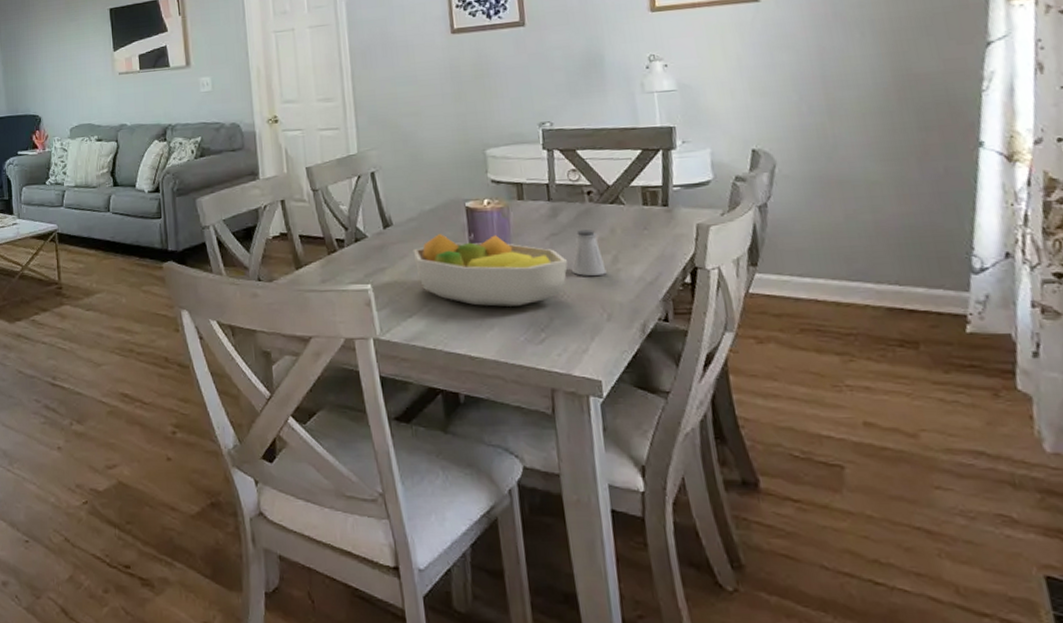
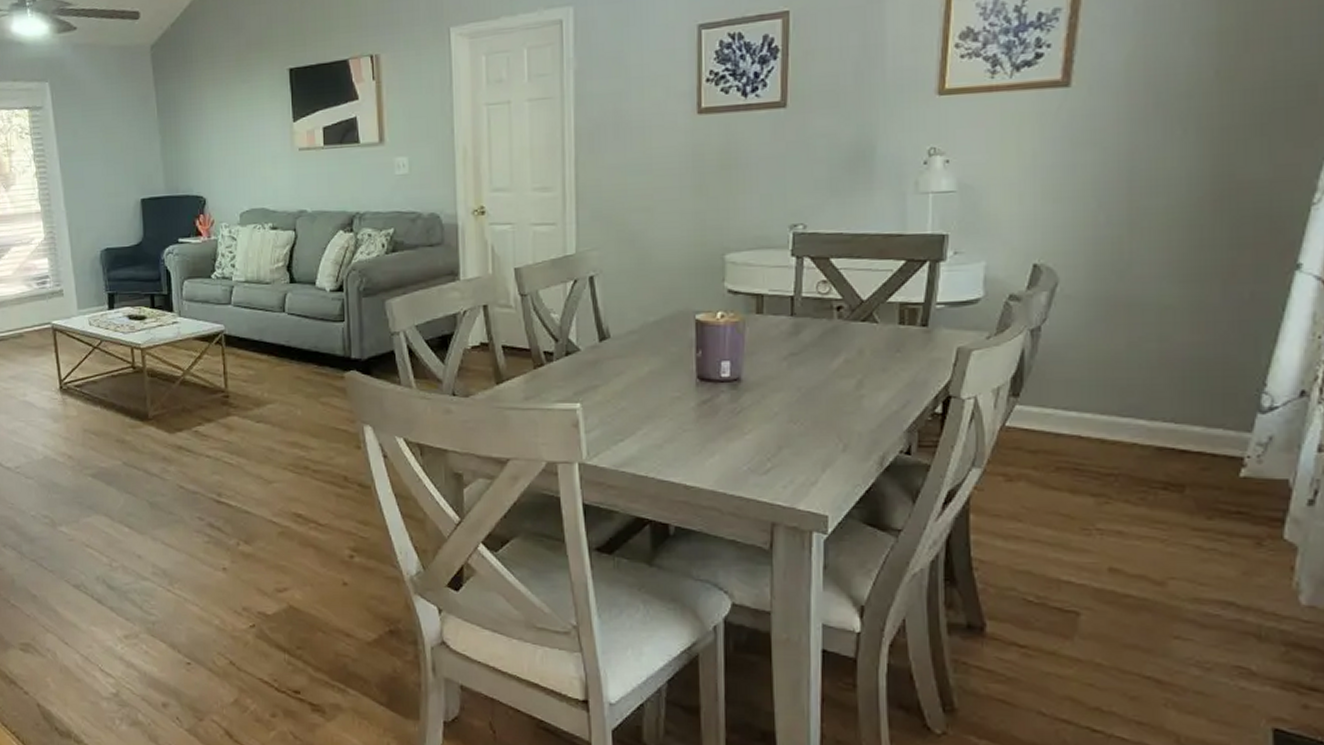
fruit bowl: present [413,234,568,307] -> none [631,350,805,432]
saltshaker: present [571,230,607,276] -> none [808,350,848,402]

